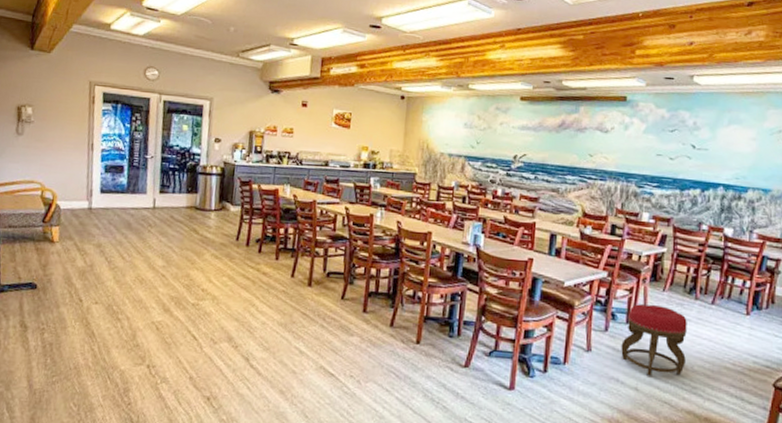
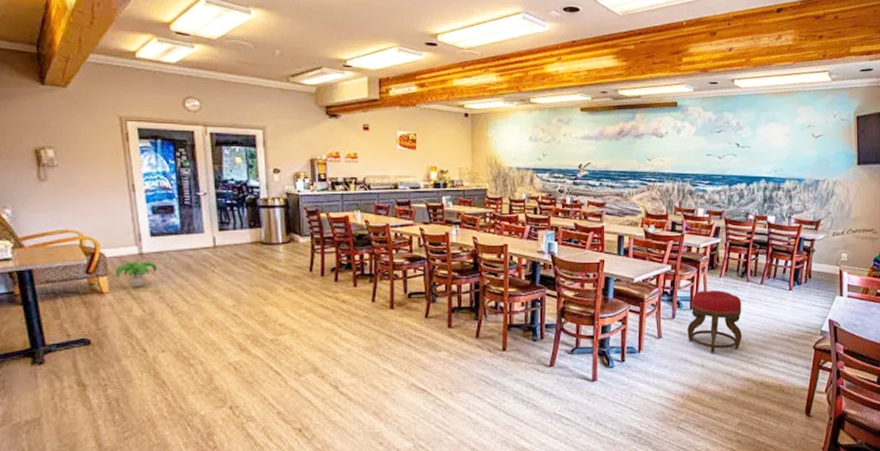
decorative plant: none [65,214,103,240] -> present [115,260,158,287]

